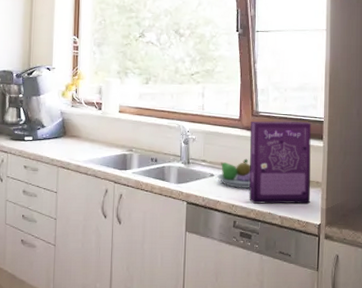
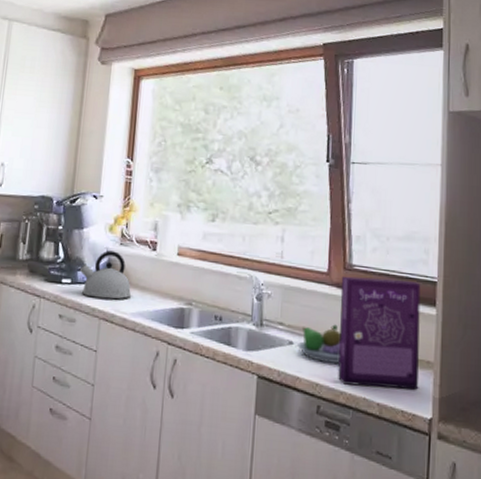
kettle: none [39,112,83,151] -> present [79,250,132,300]

